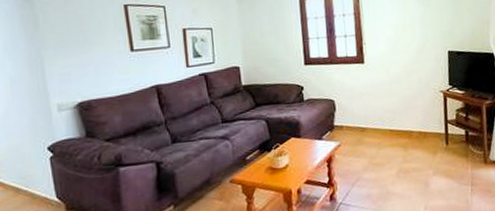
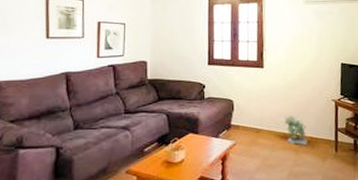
potted plant: none [390,111,416,142] -> present [284,116,307,146]

